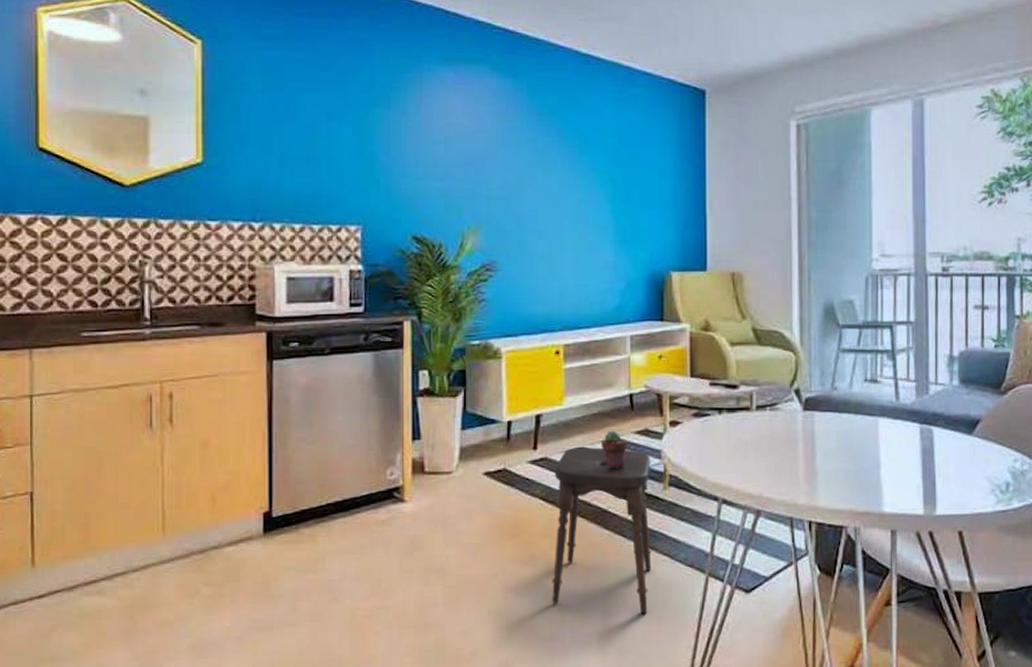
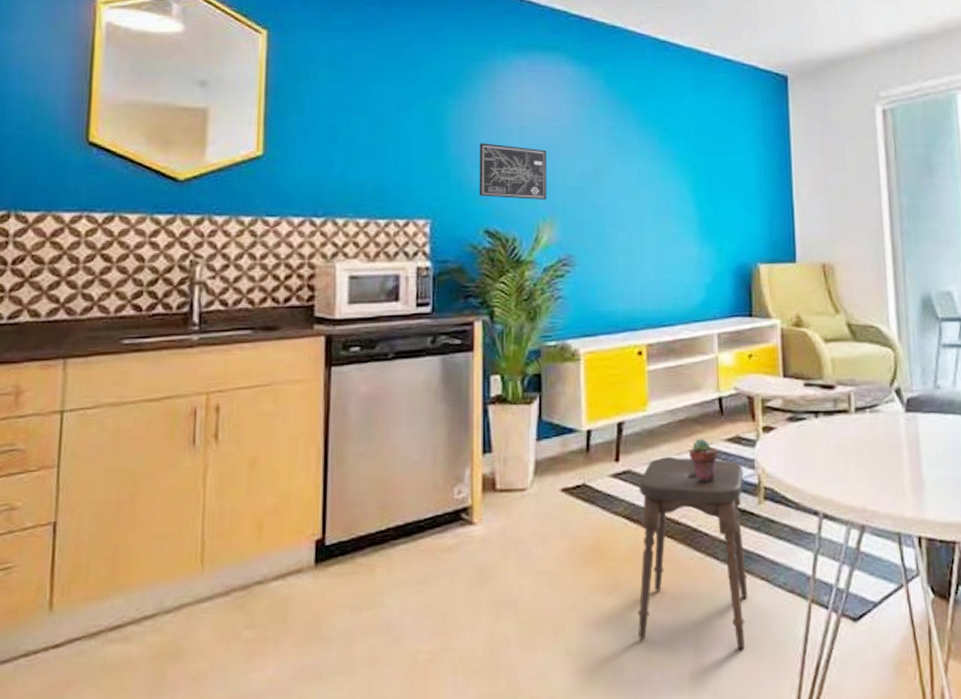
wall art: none [407,153,471,208] -> present [479,143,547,200]

